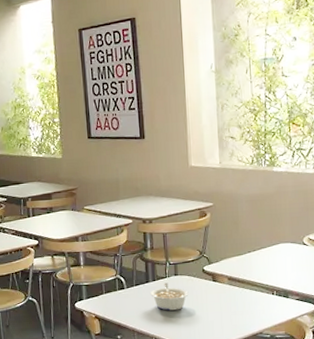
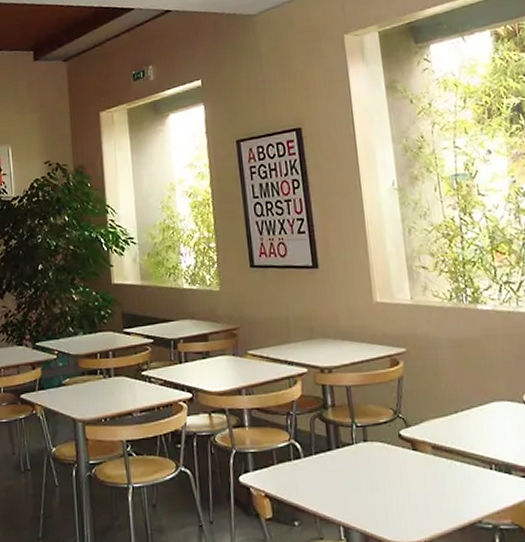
legume: present [150,283,189,311] -> none [334,451,383,489]

